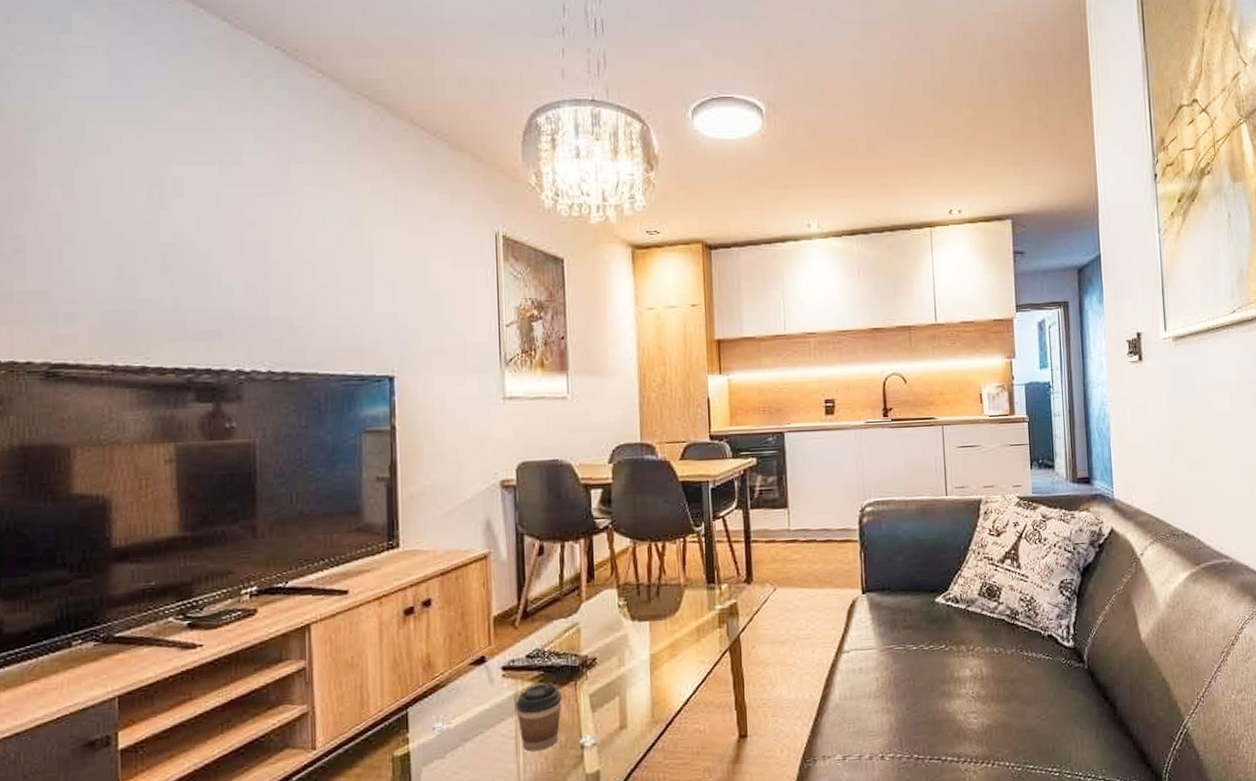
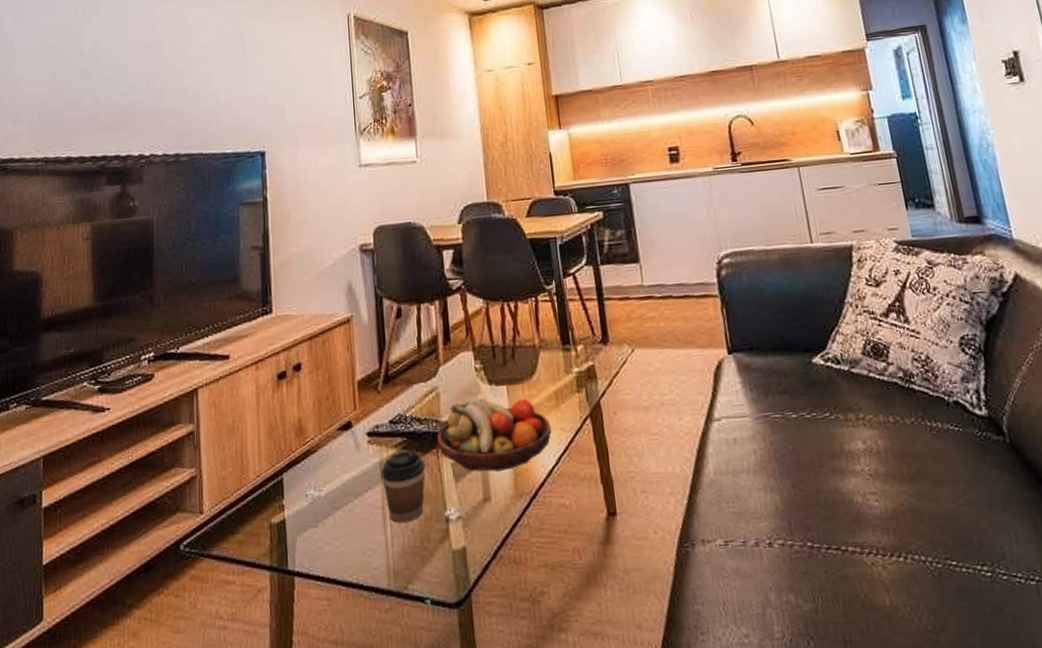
fruit bowl: none [576,632,691,702] -> present [437,397,552,472]

